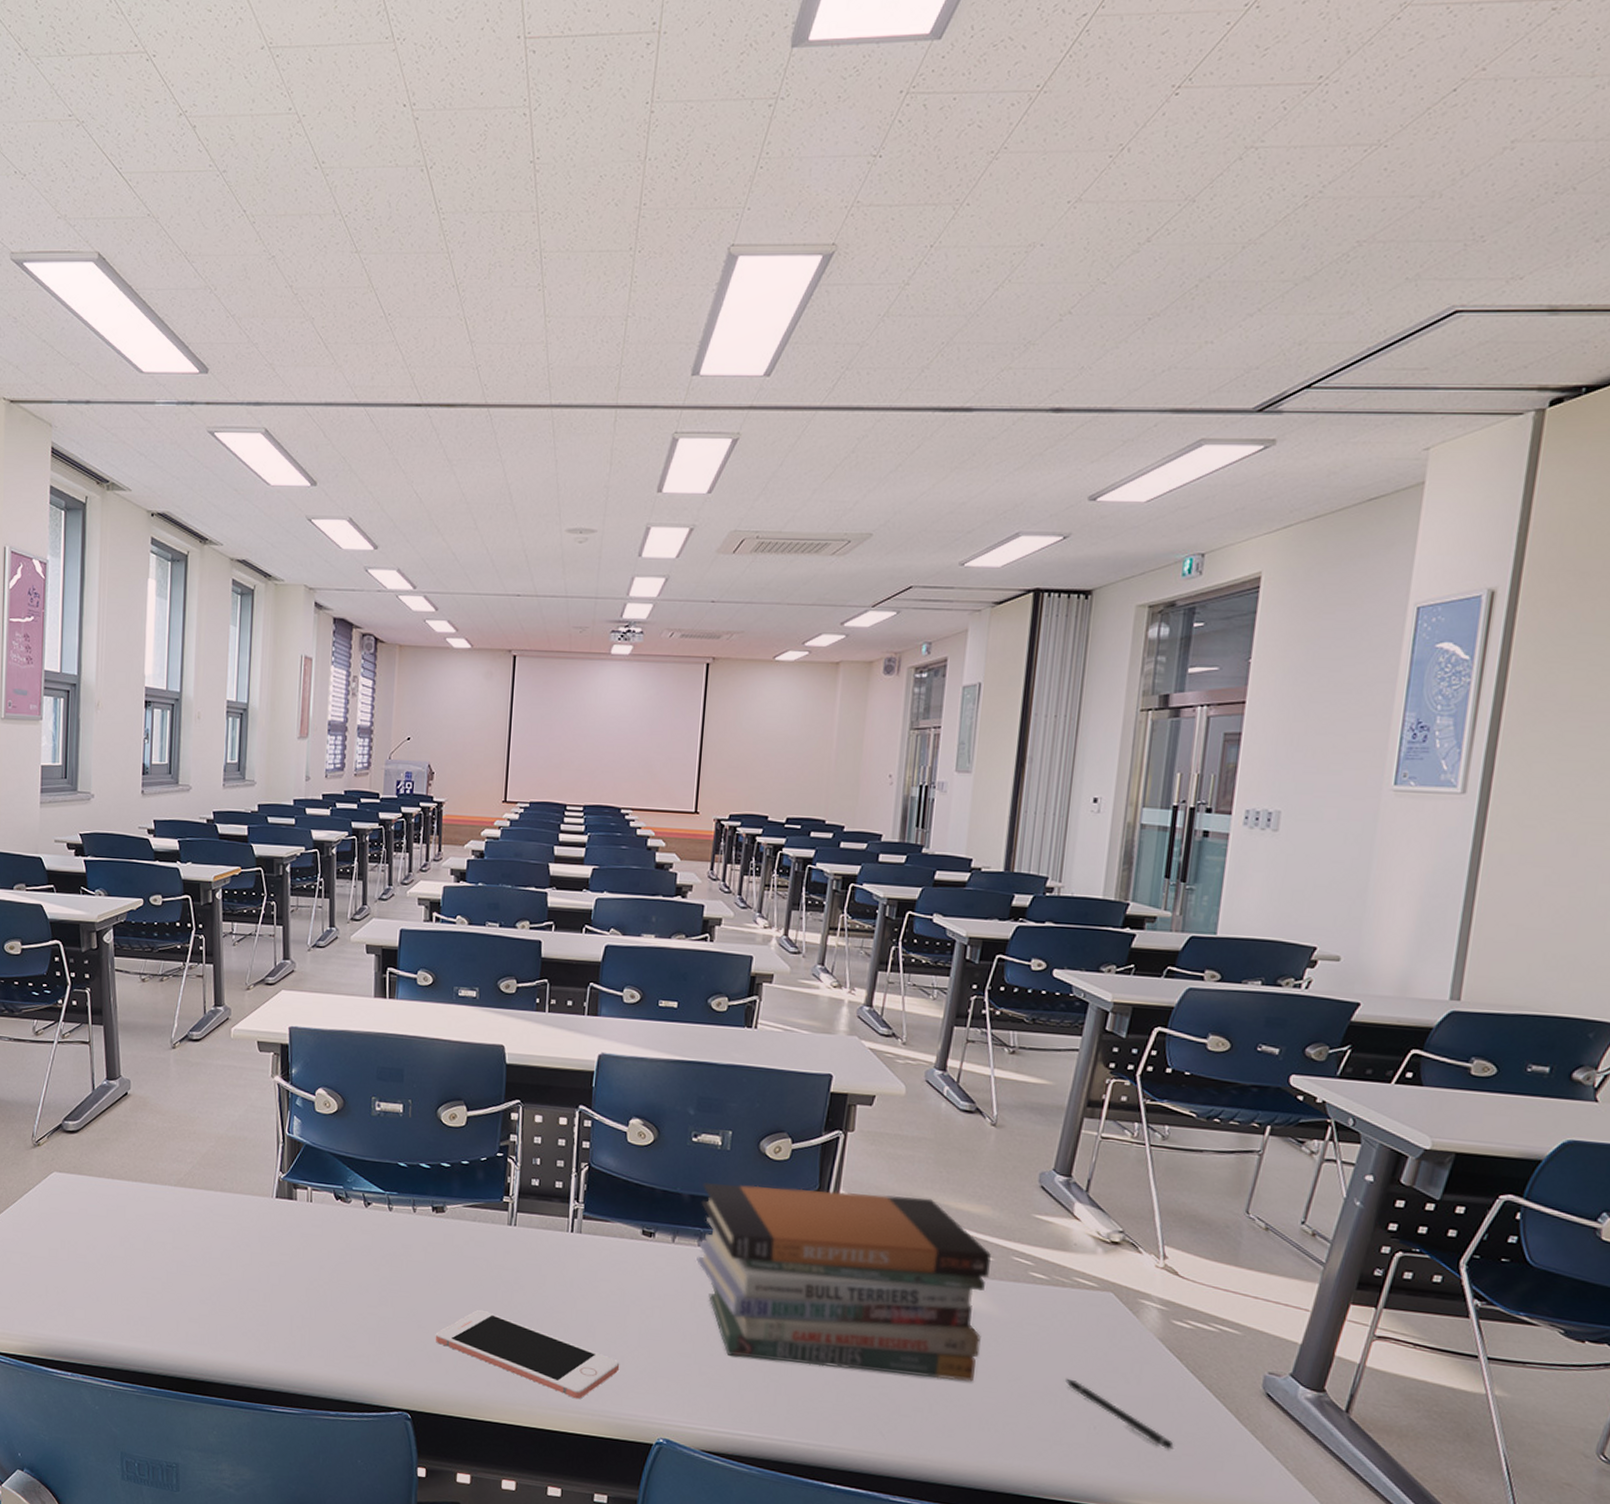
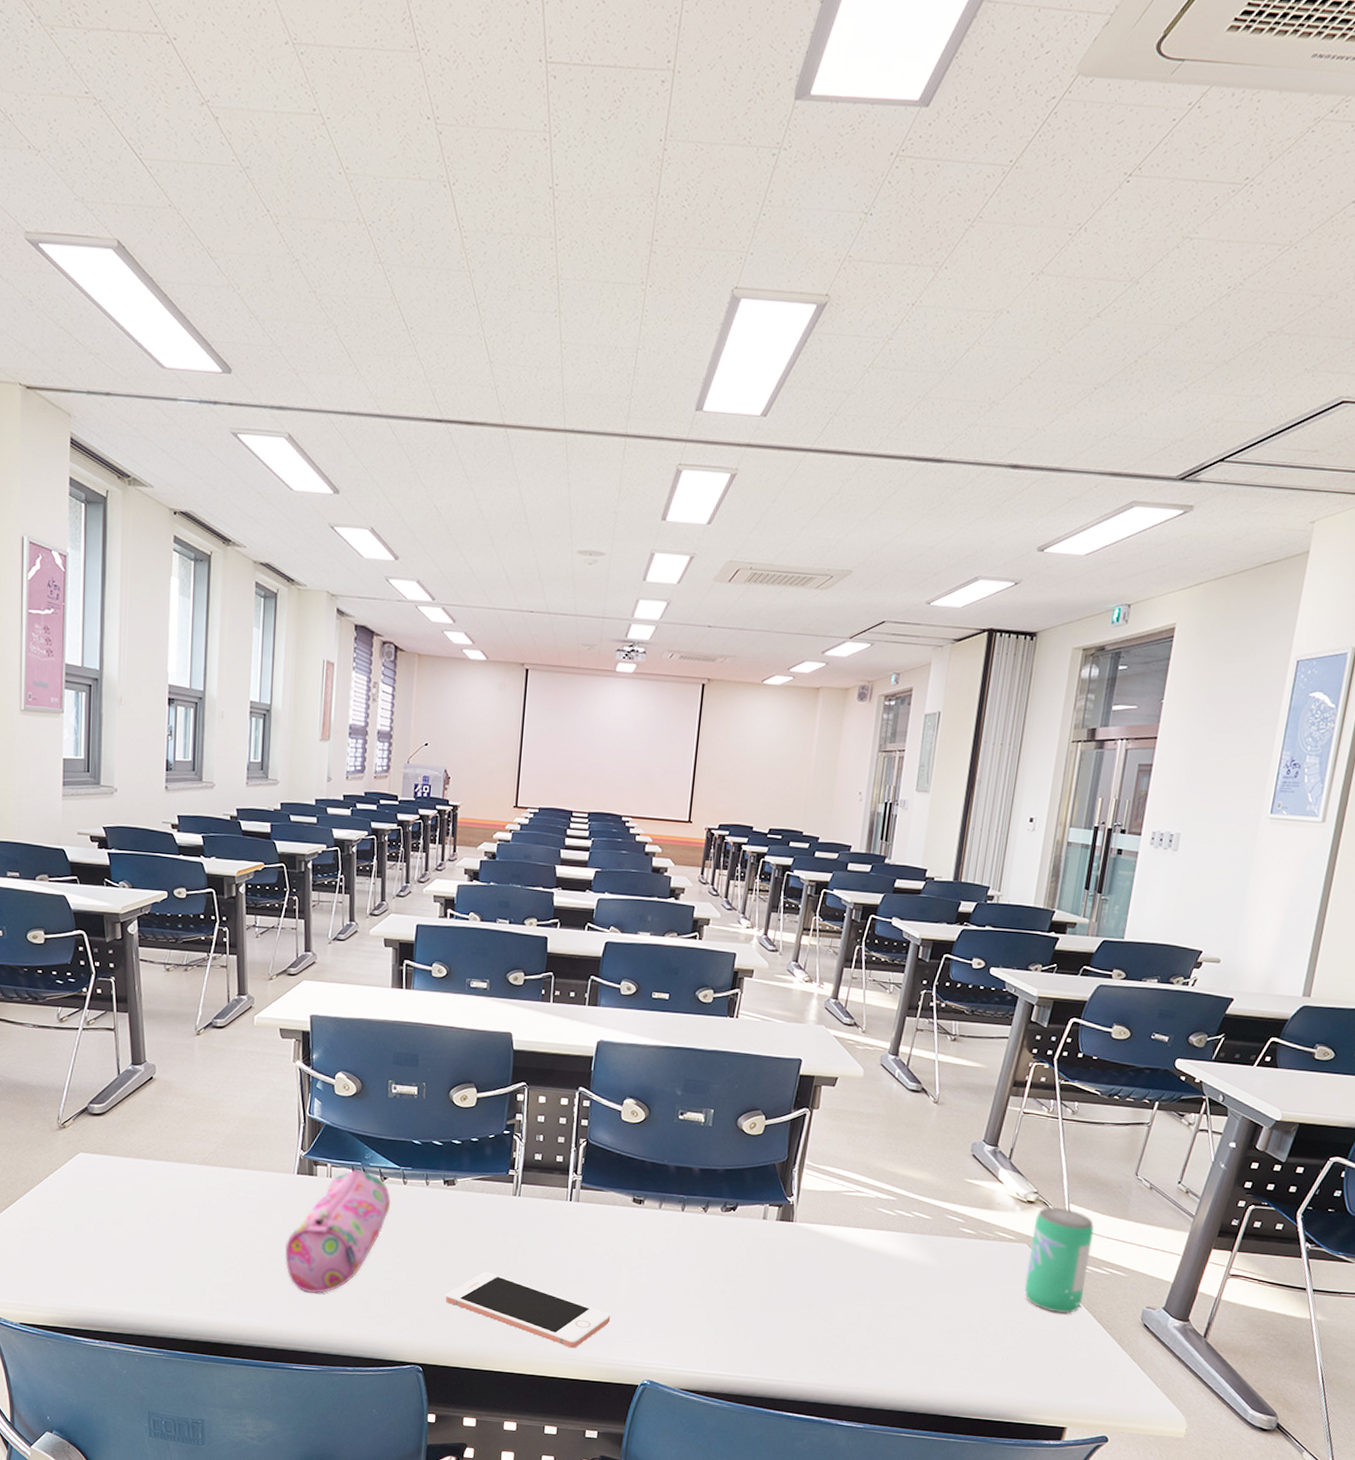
pencil case: none [263,1193,375,1329] -> present [285,1169,390,1294]
book stack: present [696,1182,991,1382] -> none [680,1154,929,1322]
pen: present [1065,1378,1174,1450] -> none [986,1317,1070,1373]
beverage can: none [1112,1248,1197,1377] -> present [1024,1206,1095,1314]

